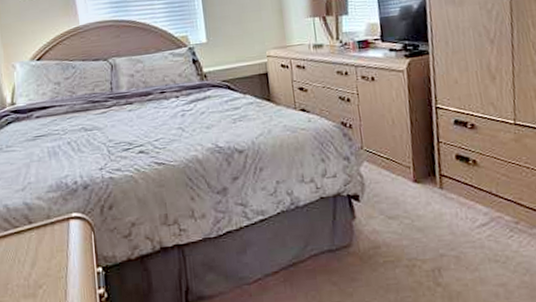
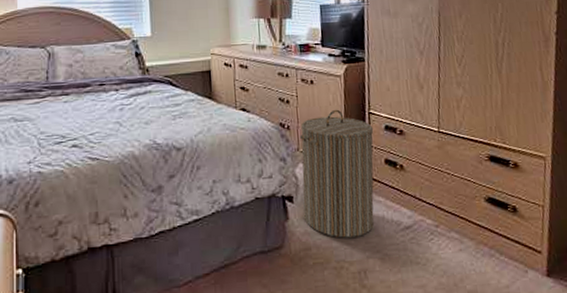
laundry hamper: none [363,105,447,236] -> present [300,109,374,238]

